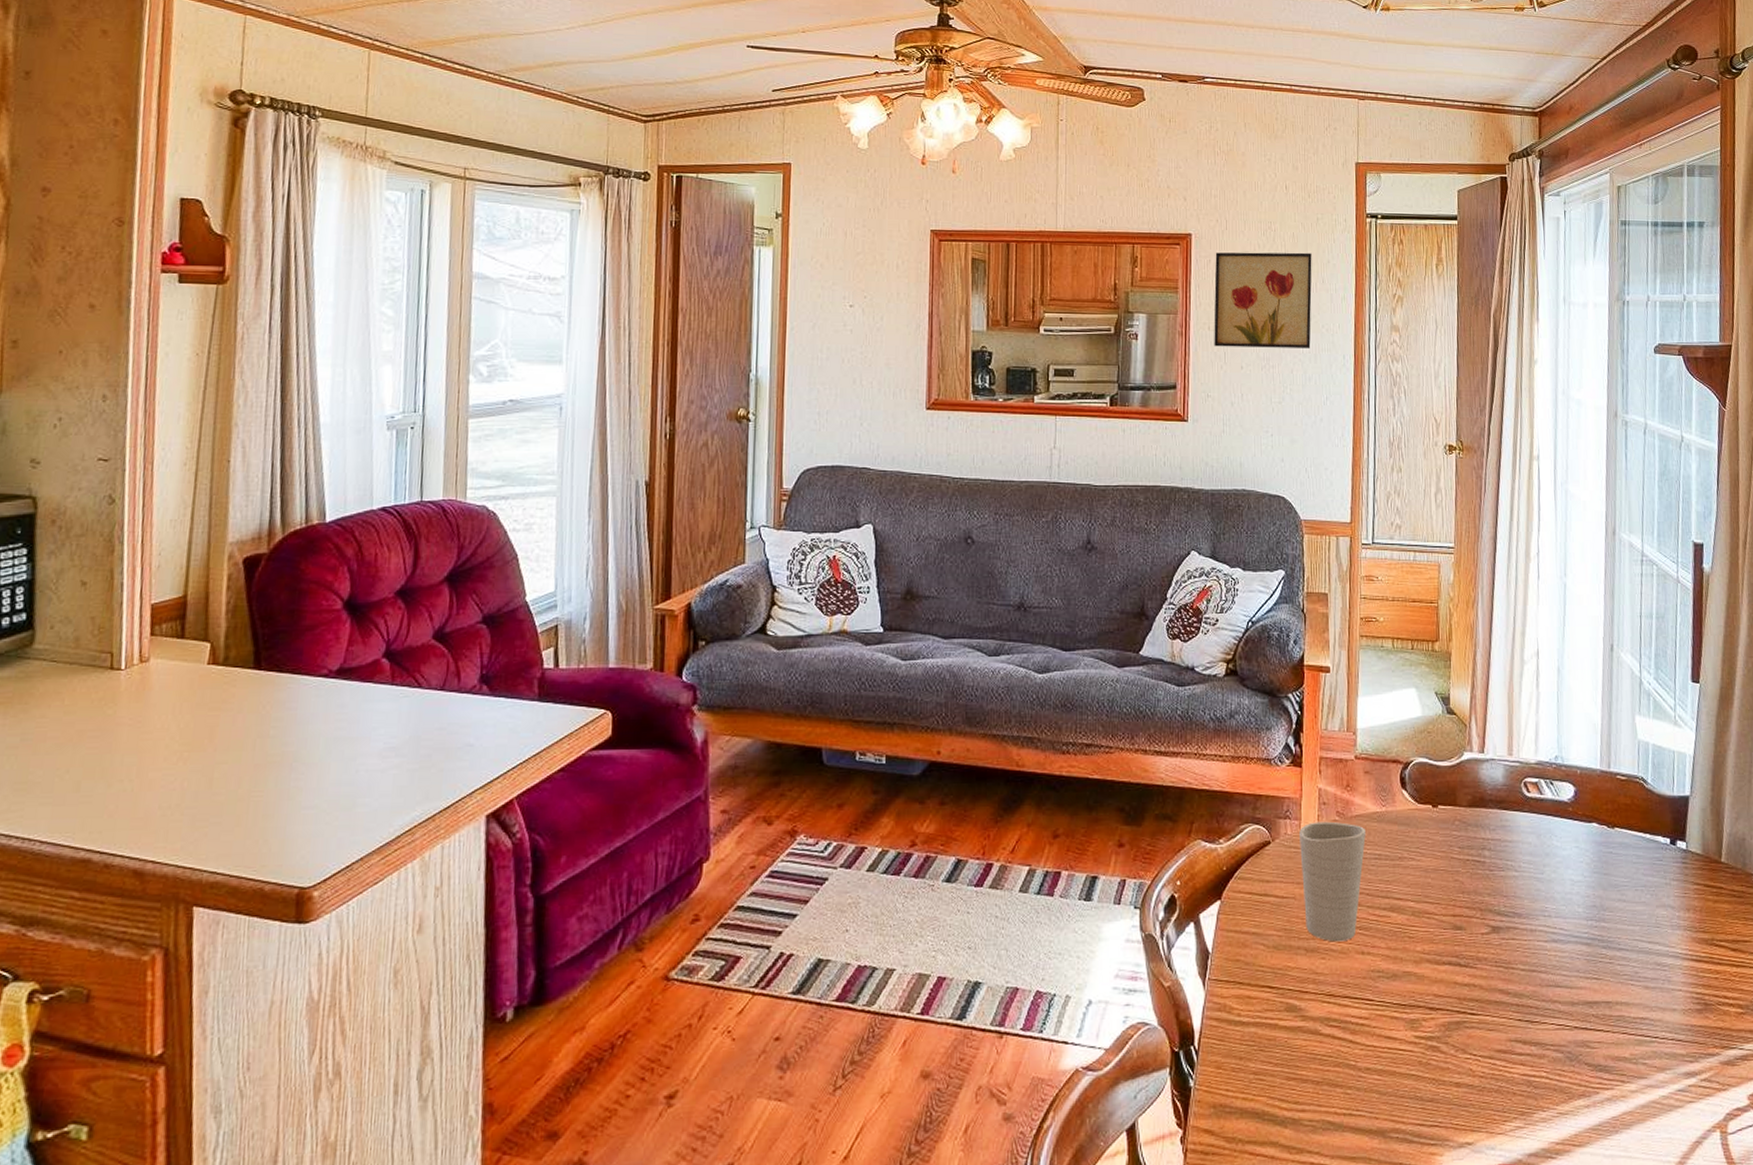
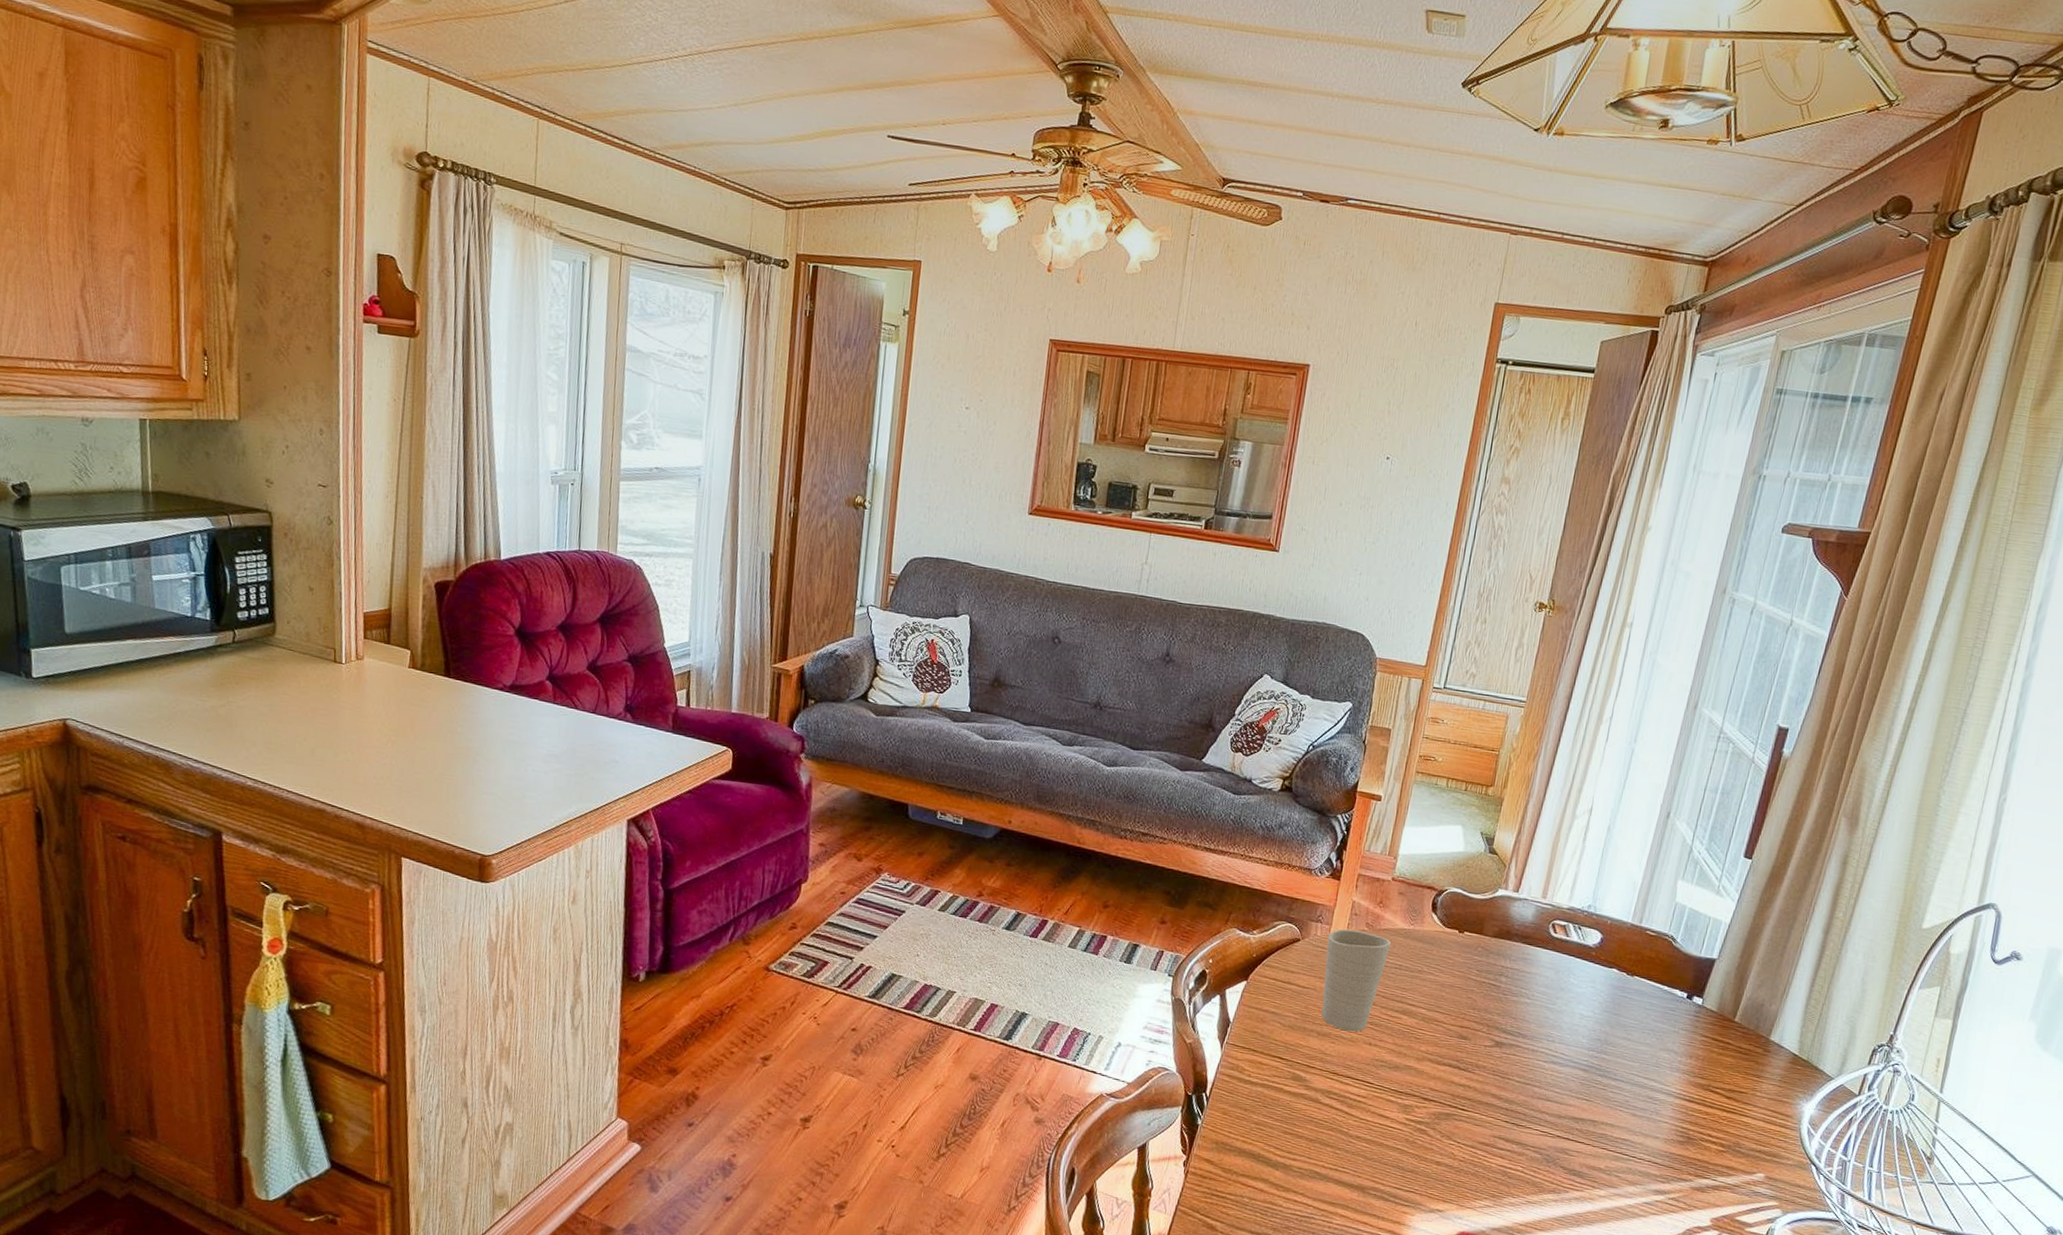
wall art: present [1214,252,1312,348] -> none [1316,386,1432,492]

